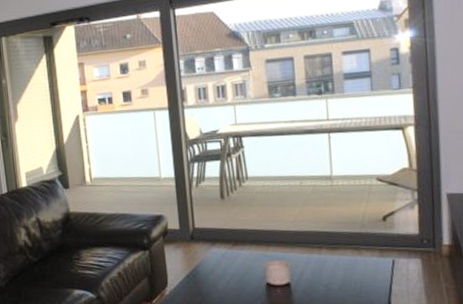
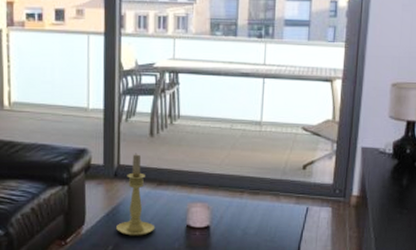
candle holder: none [198,216,235,296] -> present [116,153,154,236]

